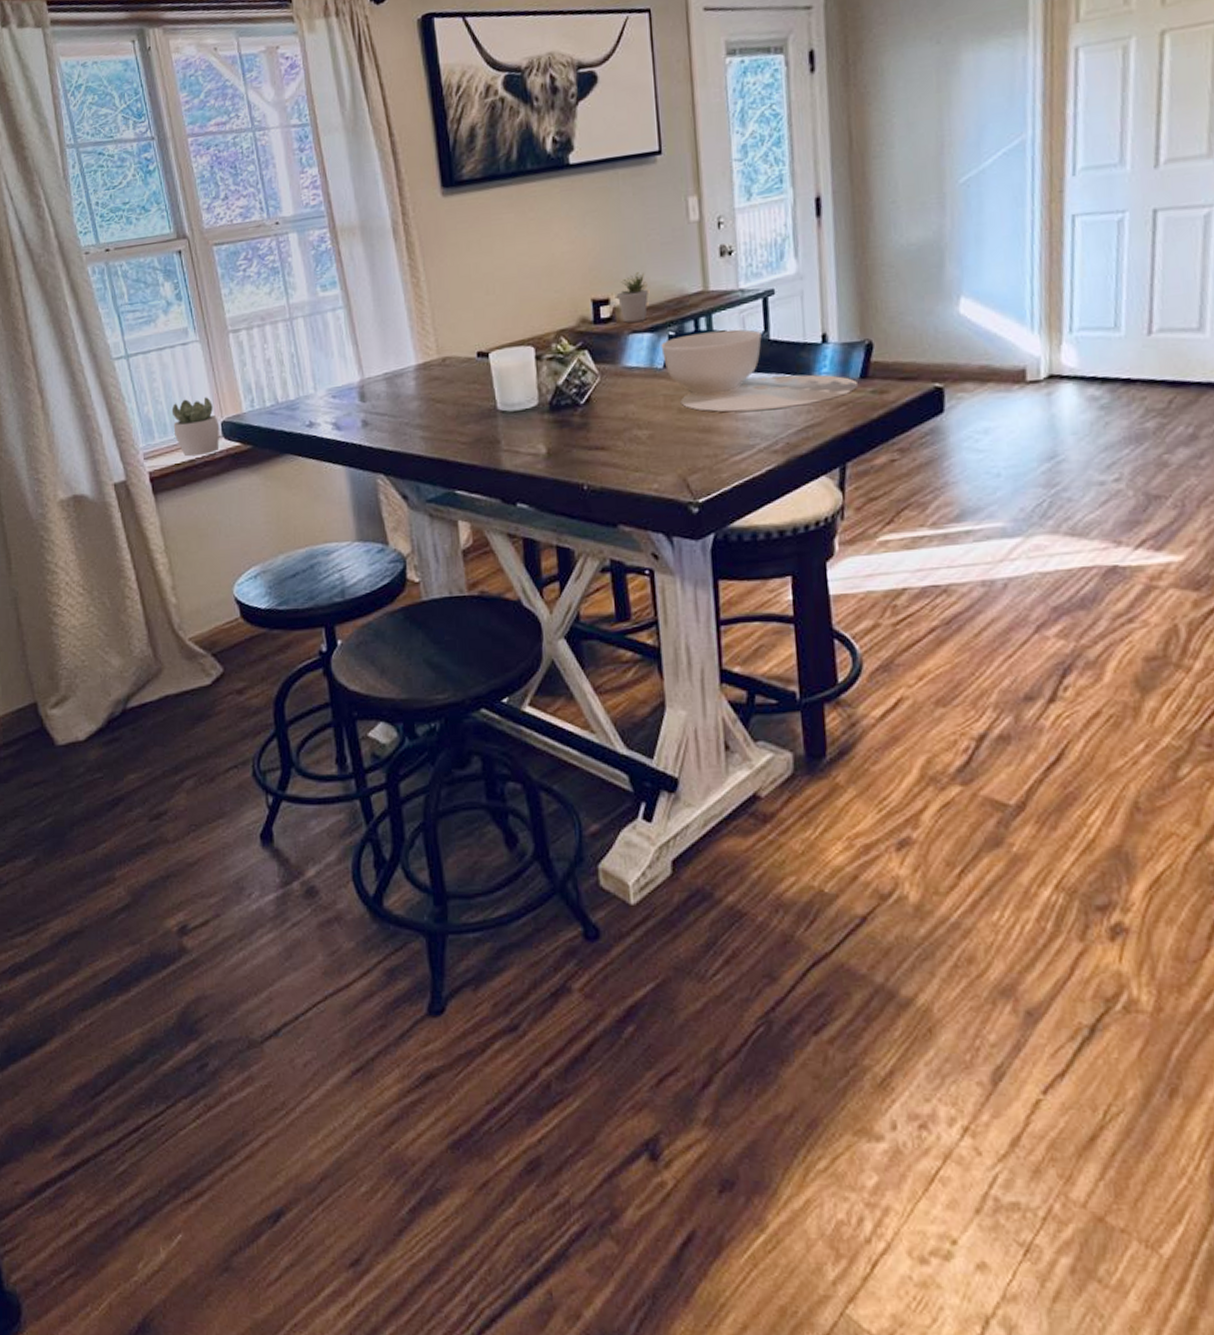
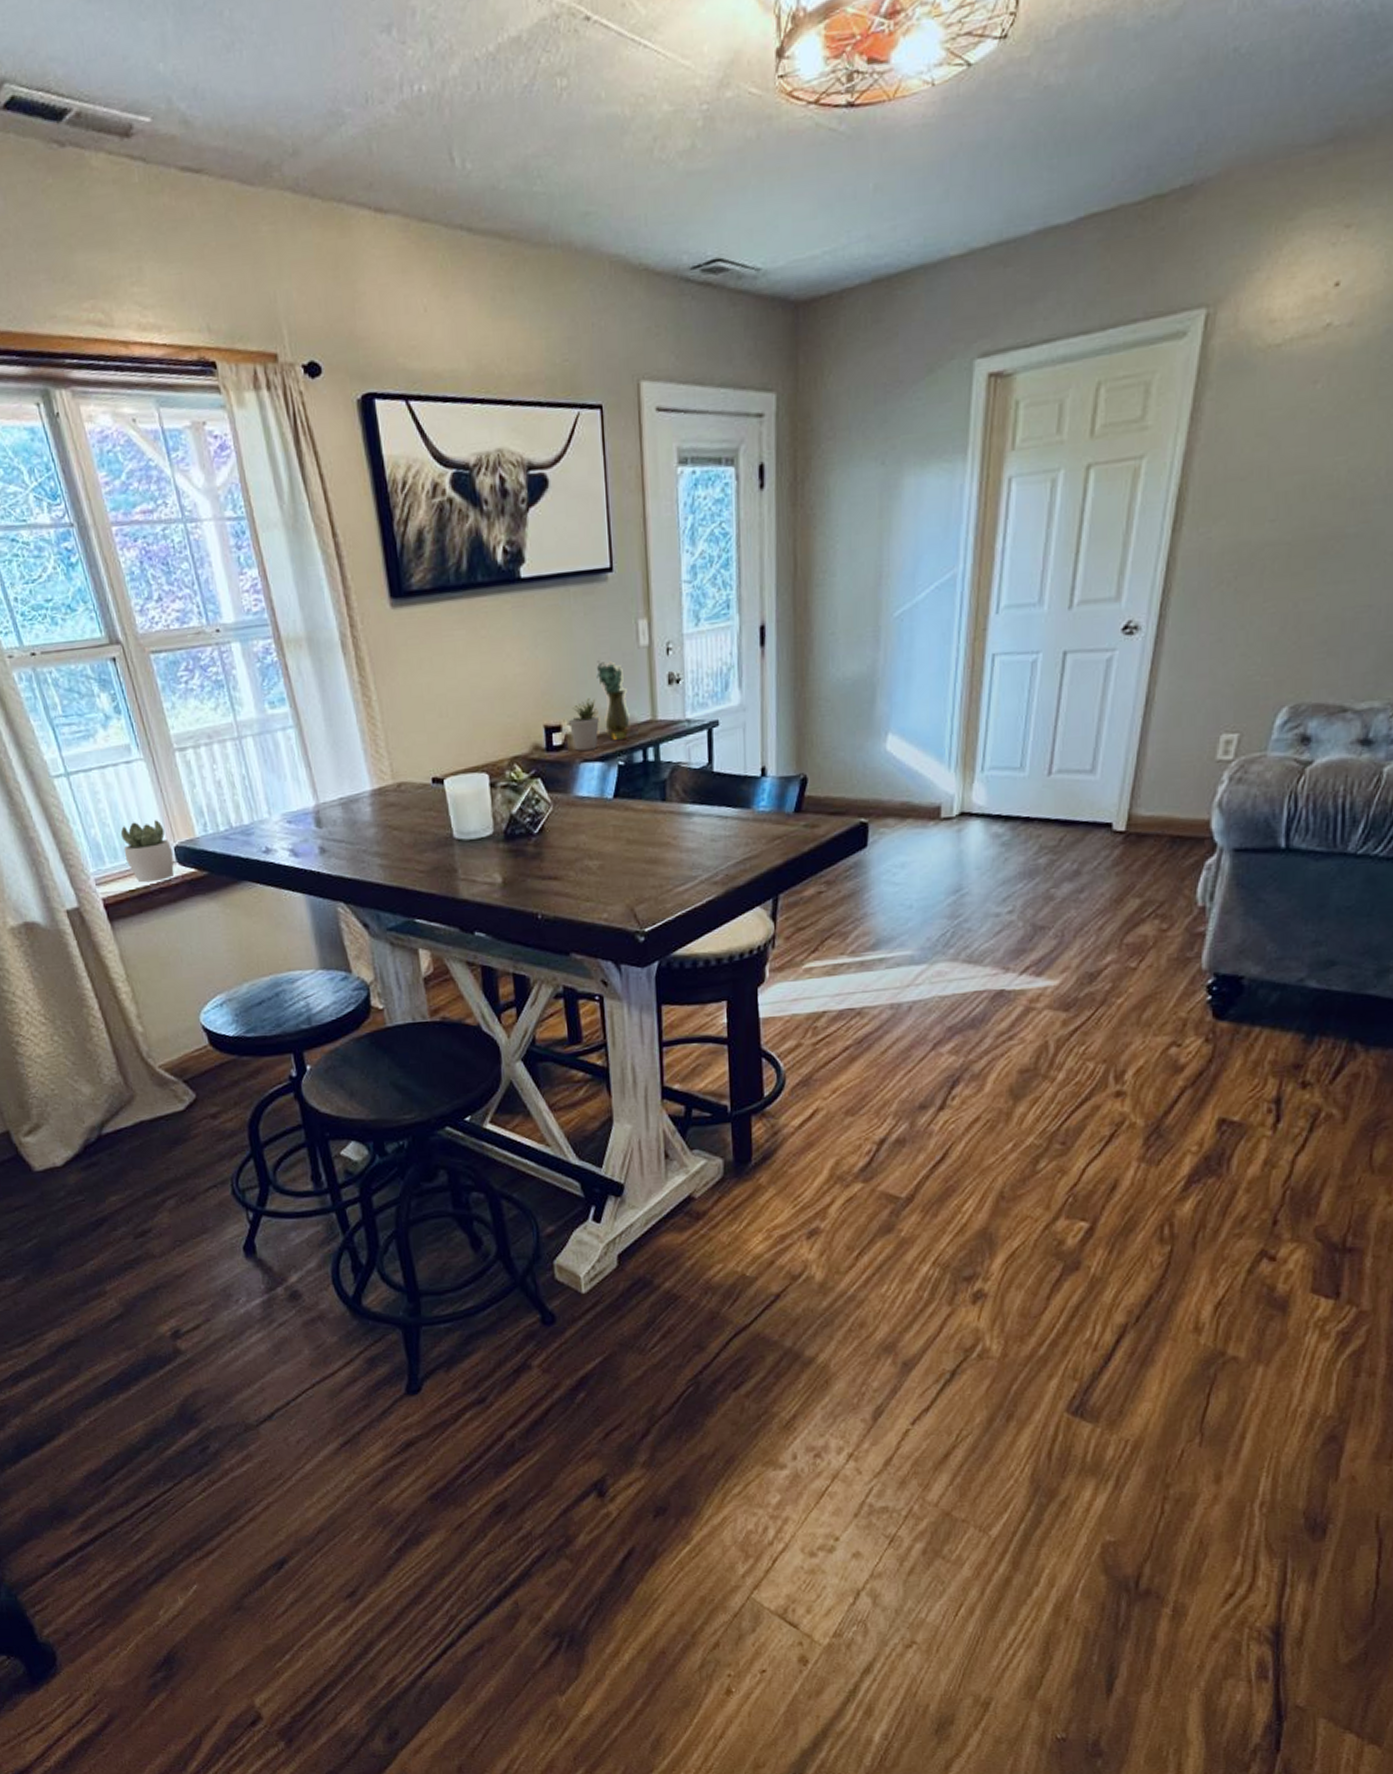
vase: none [645,237,681,311] -> present [596,661,631,740]
bowl: present [661,329,762,395] -> none [611,761,706,826]
placemat: present [680,374,859,413] -> none [629,807,793,844]

